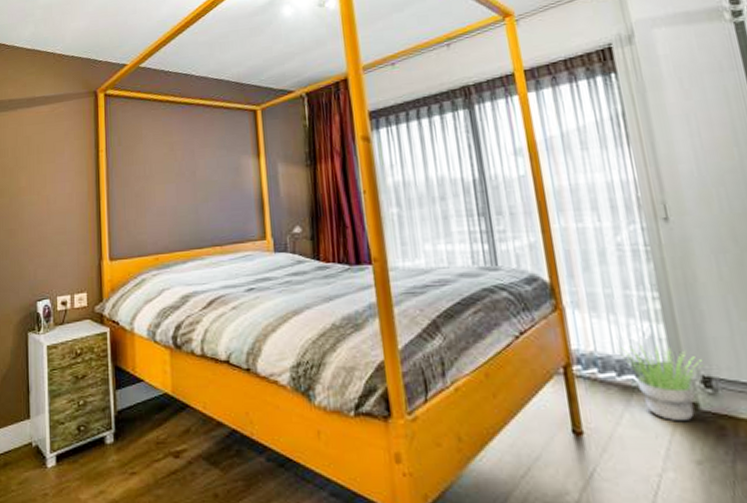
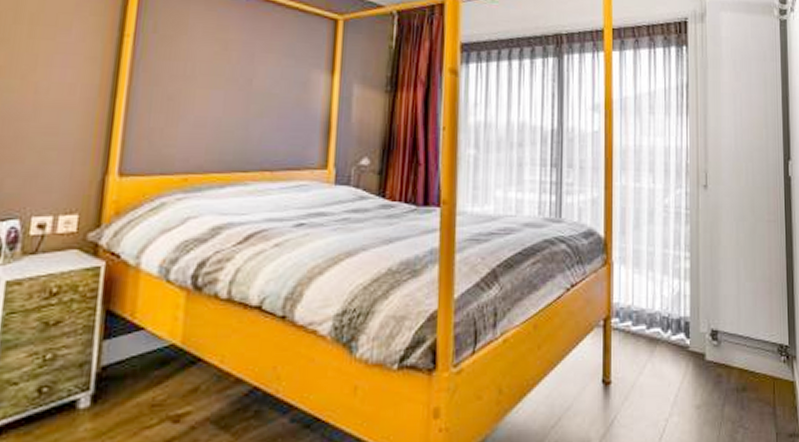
potted plant: present [618,344,703,422] -> none [651,299,713,371]

